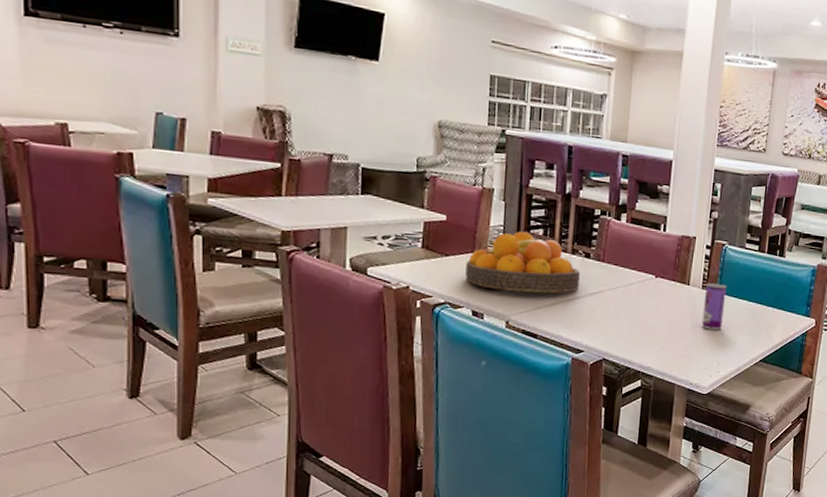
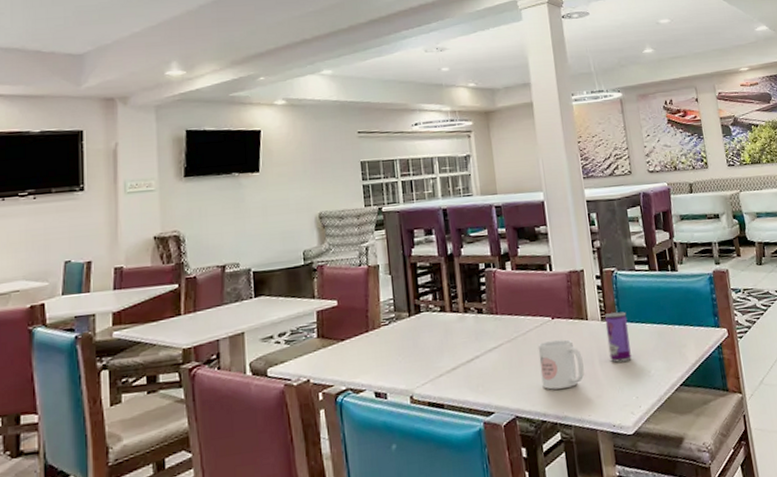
fruit bowl: present [465,231,580,293] -> none [362,300,478,365]
mug: none [633,297,677,343] -> present [537,339,585,390]

